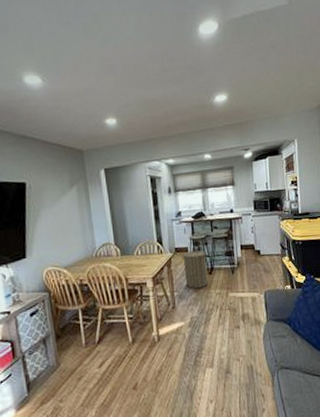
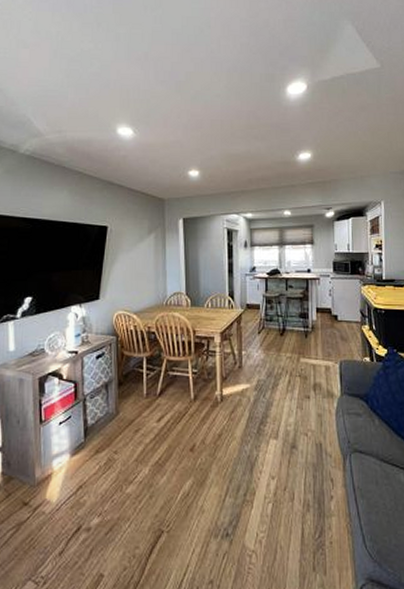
laundry hamper: present [181,248,209,289] -> none [253,307,280,350]

